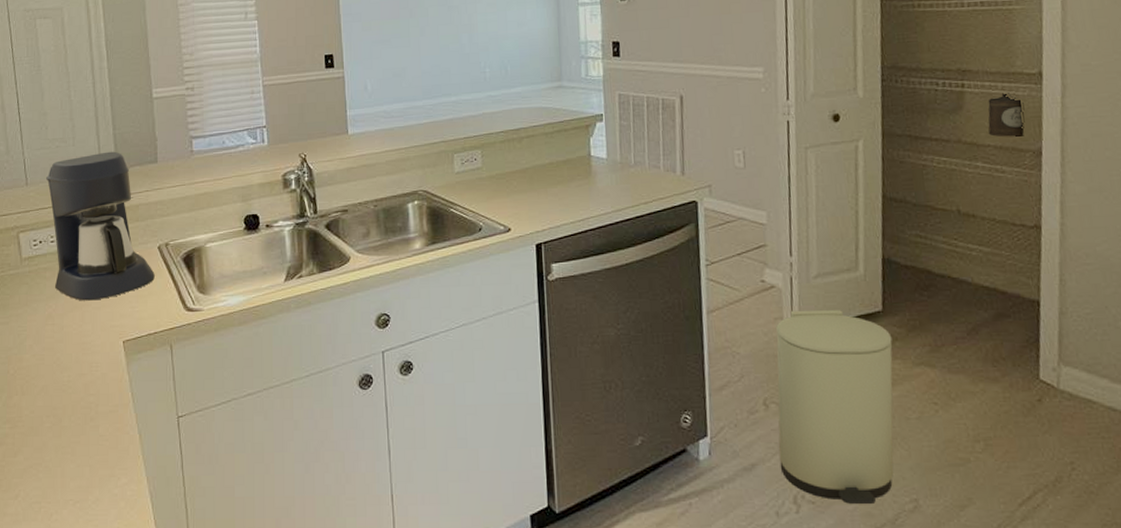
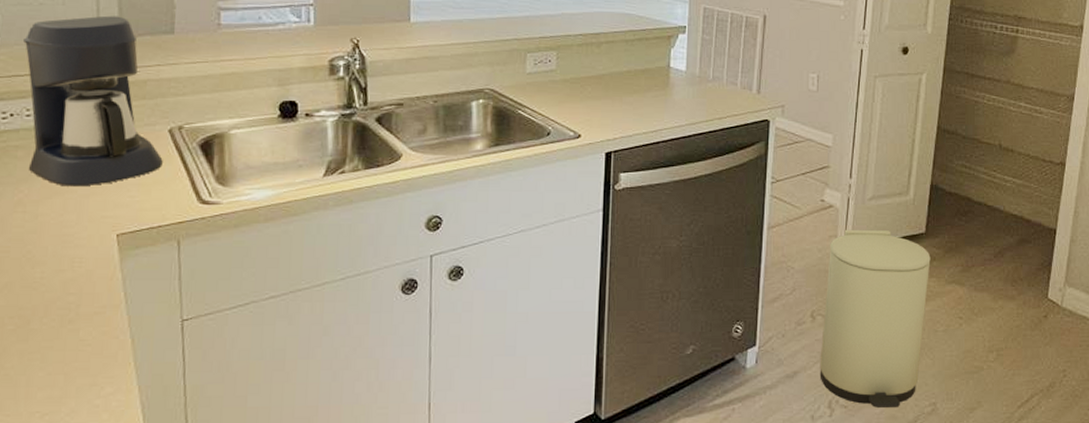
canister: present [988,93,1024,137] -> none [1034,41,1065,82]

